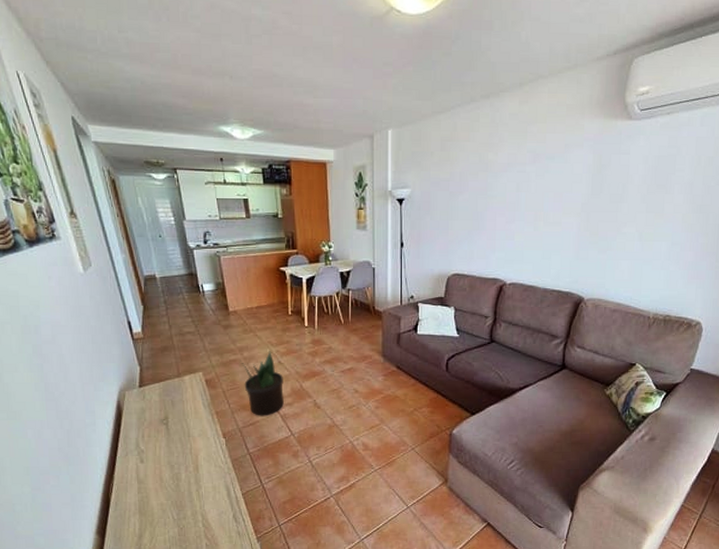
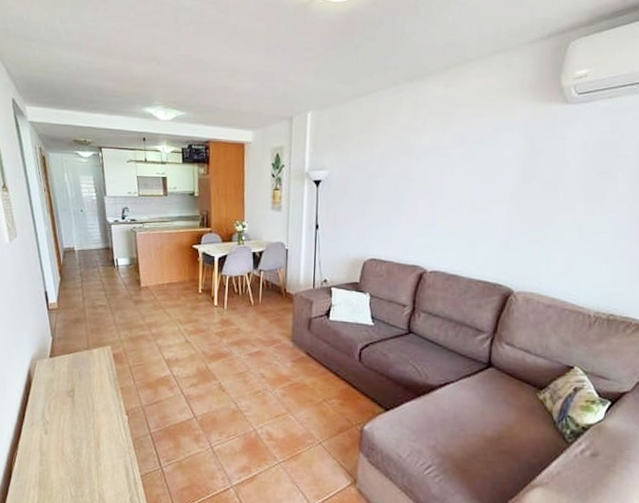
planter: present [240,351,284,416] -> none [148,329,190,396]

